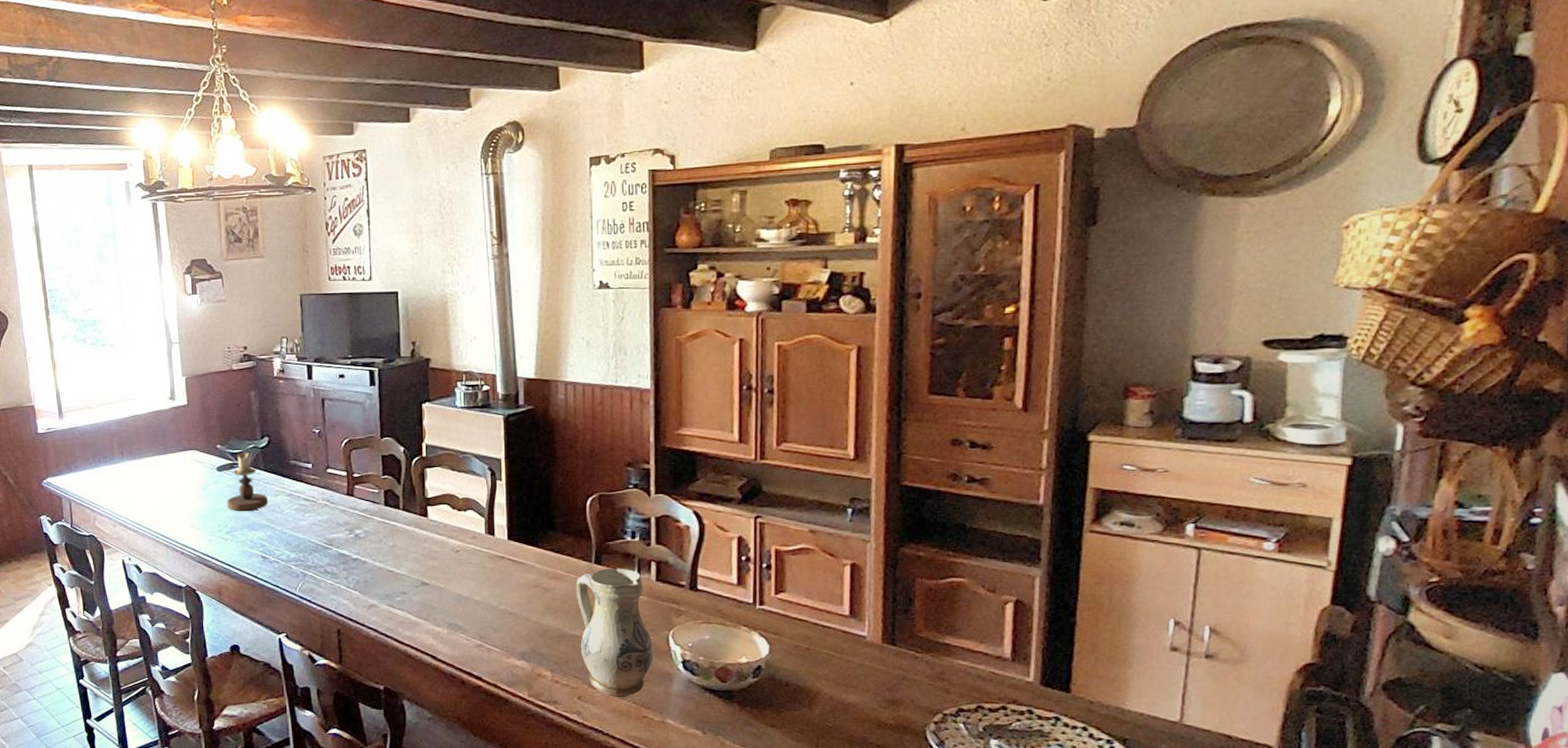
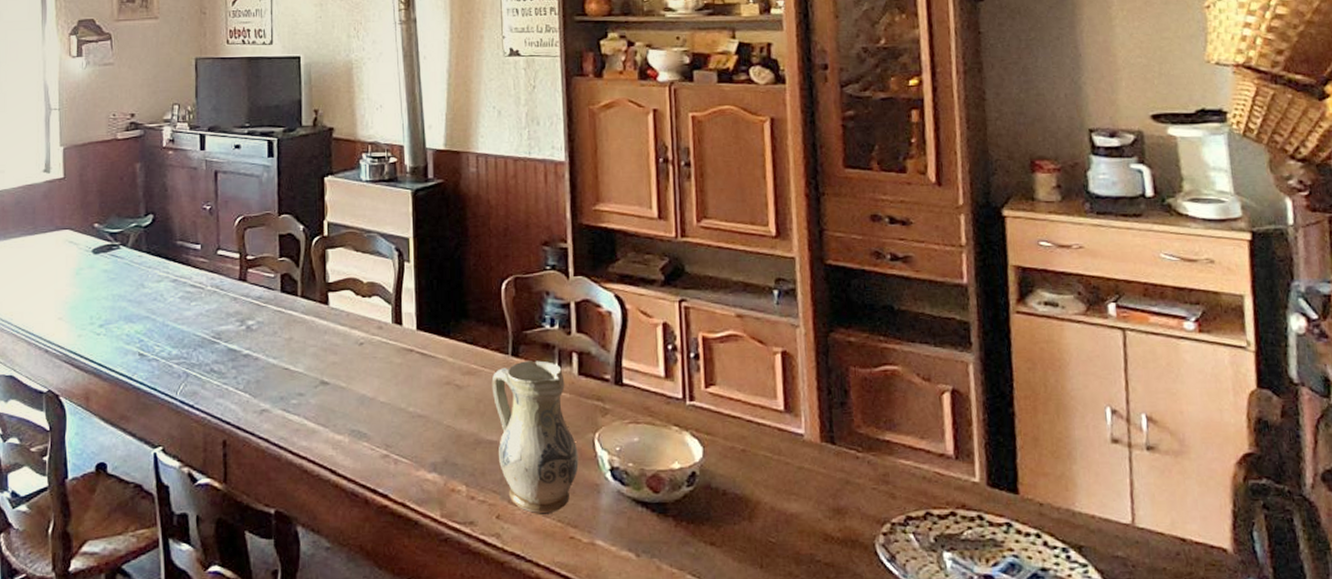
candlestick: present [227,452,268,511] -> none [102,232,149,300]

